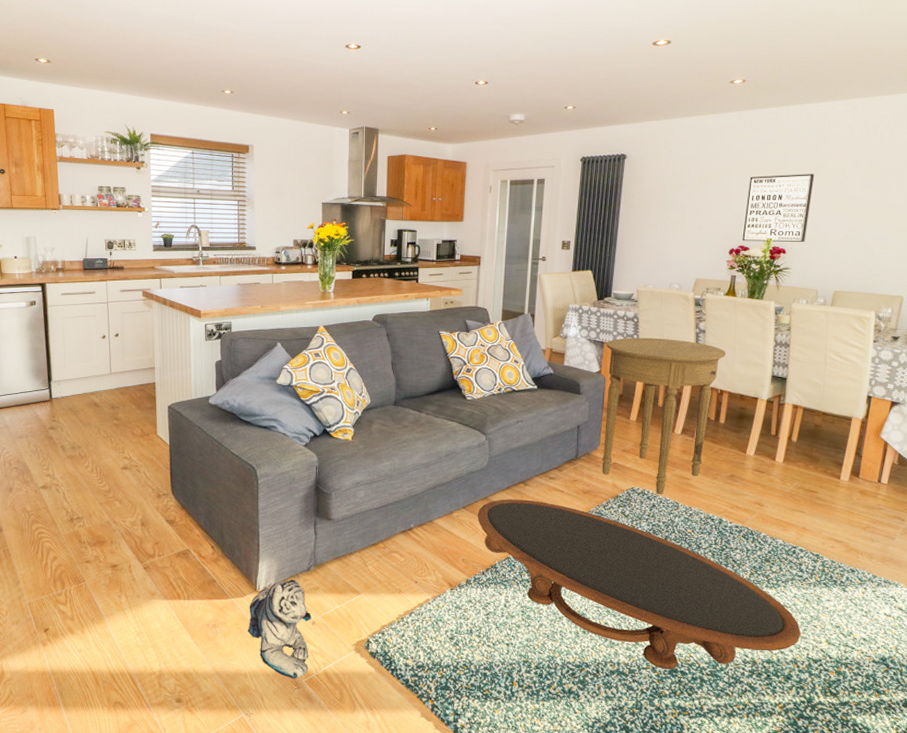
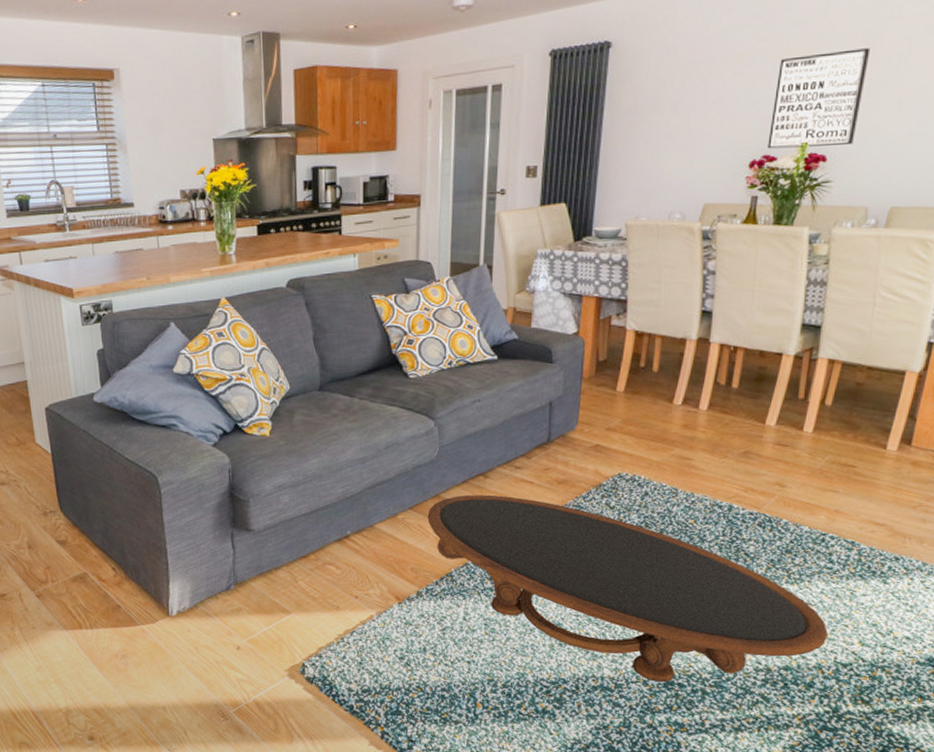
plush toy: present [247,579,312,679] -> none [162,601,236,710]
side table: present [602,337,726,494] -> none [580,285,743,479]

